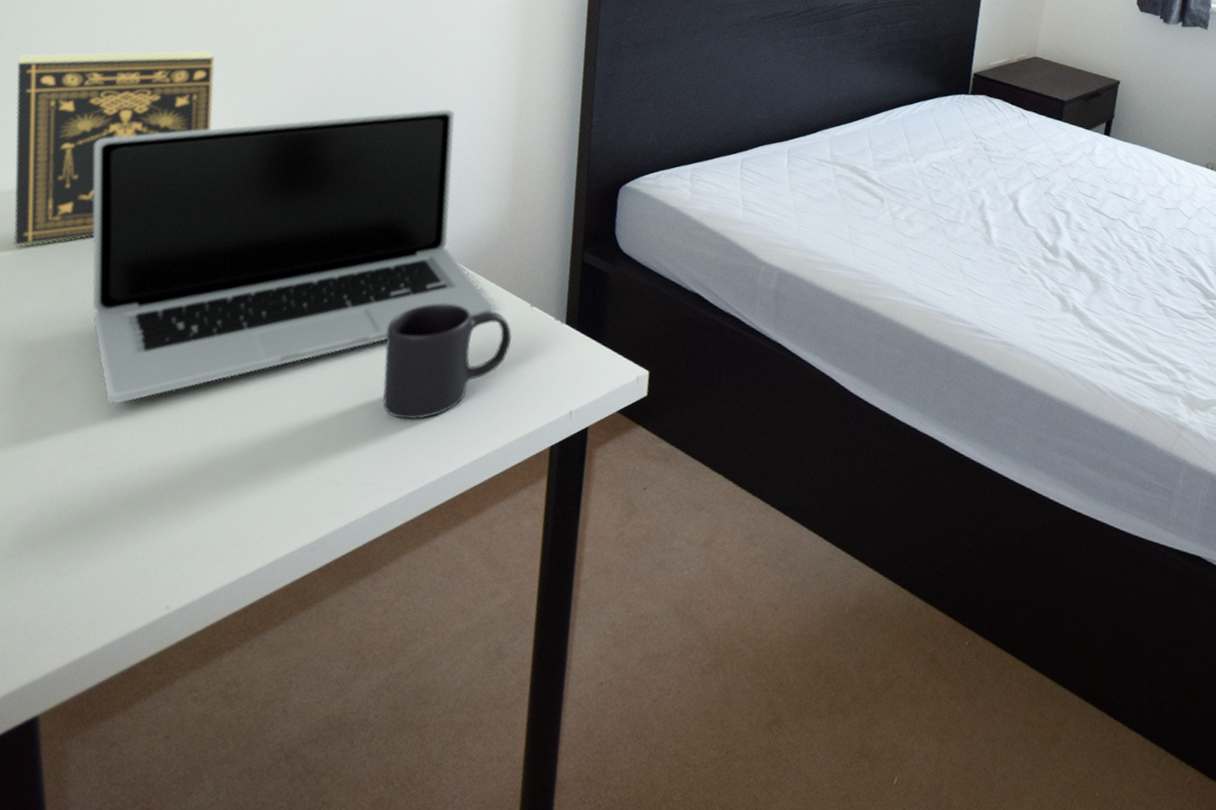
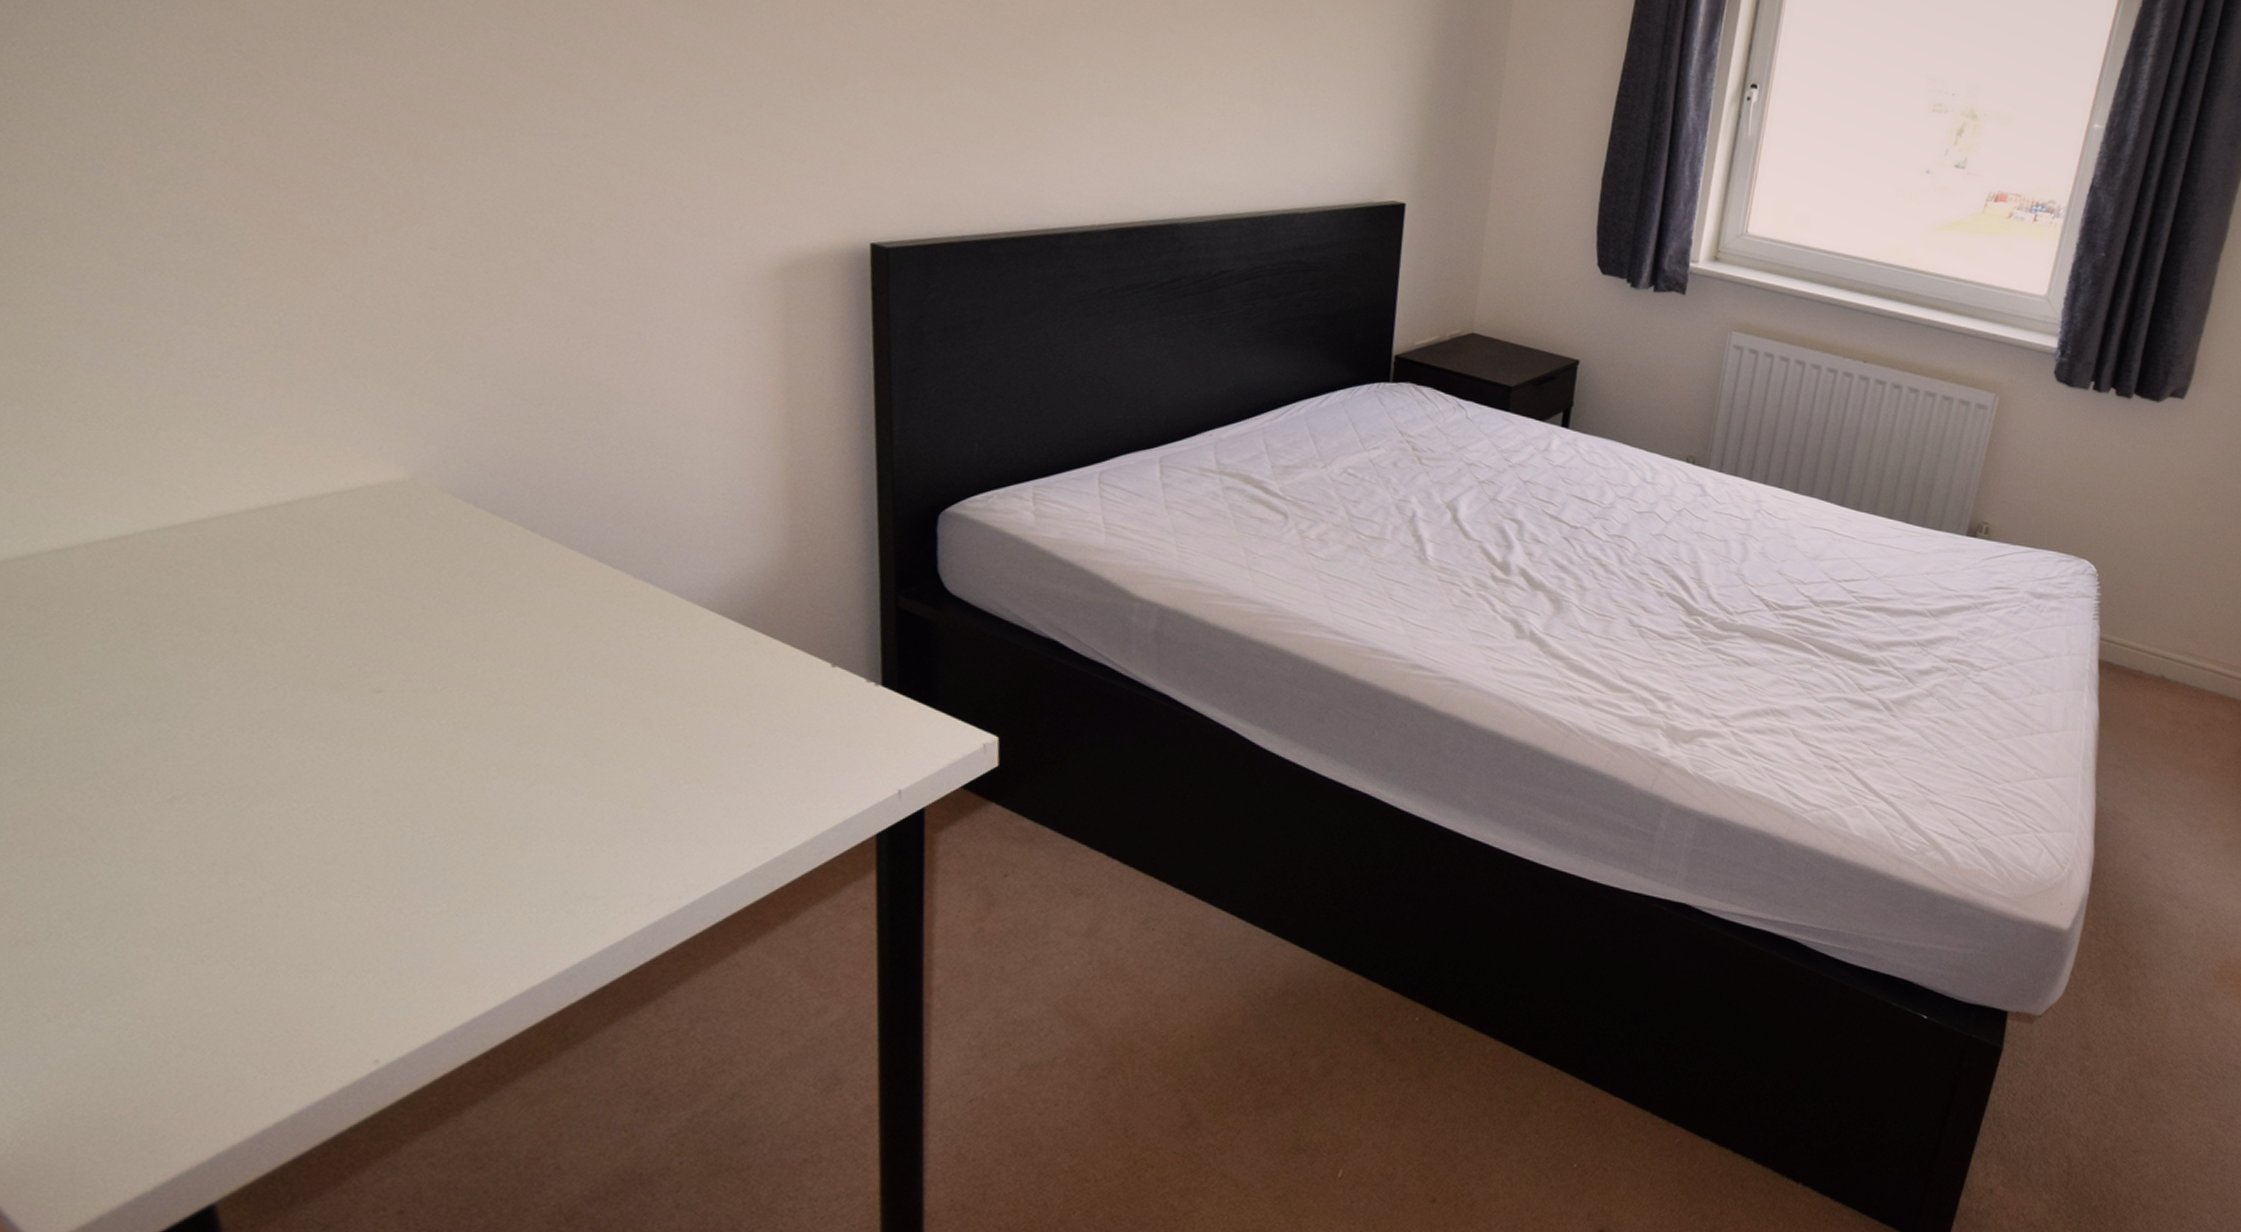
book: present [13,50,215,247] -> none [27,350,345,625]
laptop: present [92,108,494,404] -> none [170,419,783,820]
mug: present [382,303,512,420] -> none [637,669,811,814]

